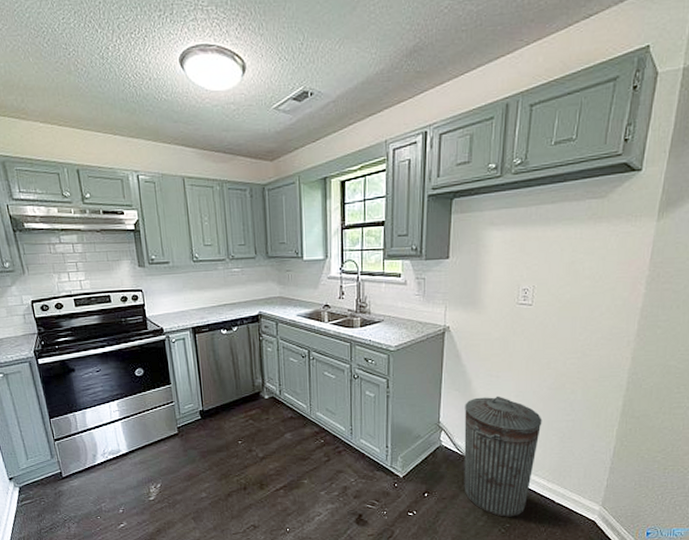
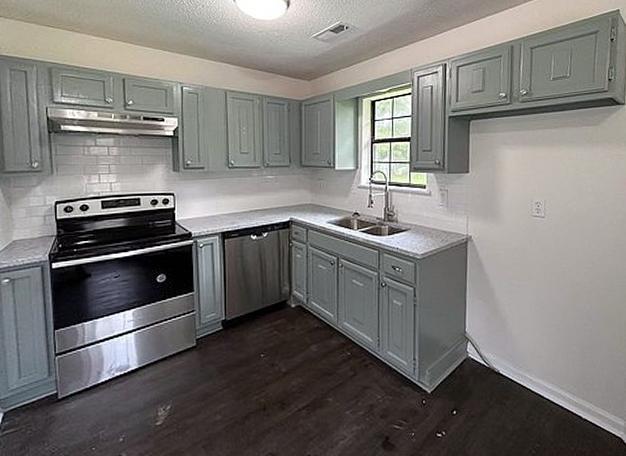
trash can: present [464,395,542,517] -> none [489,305,563,436]

